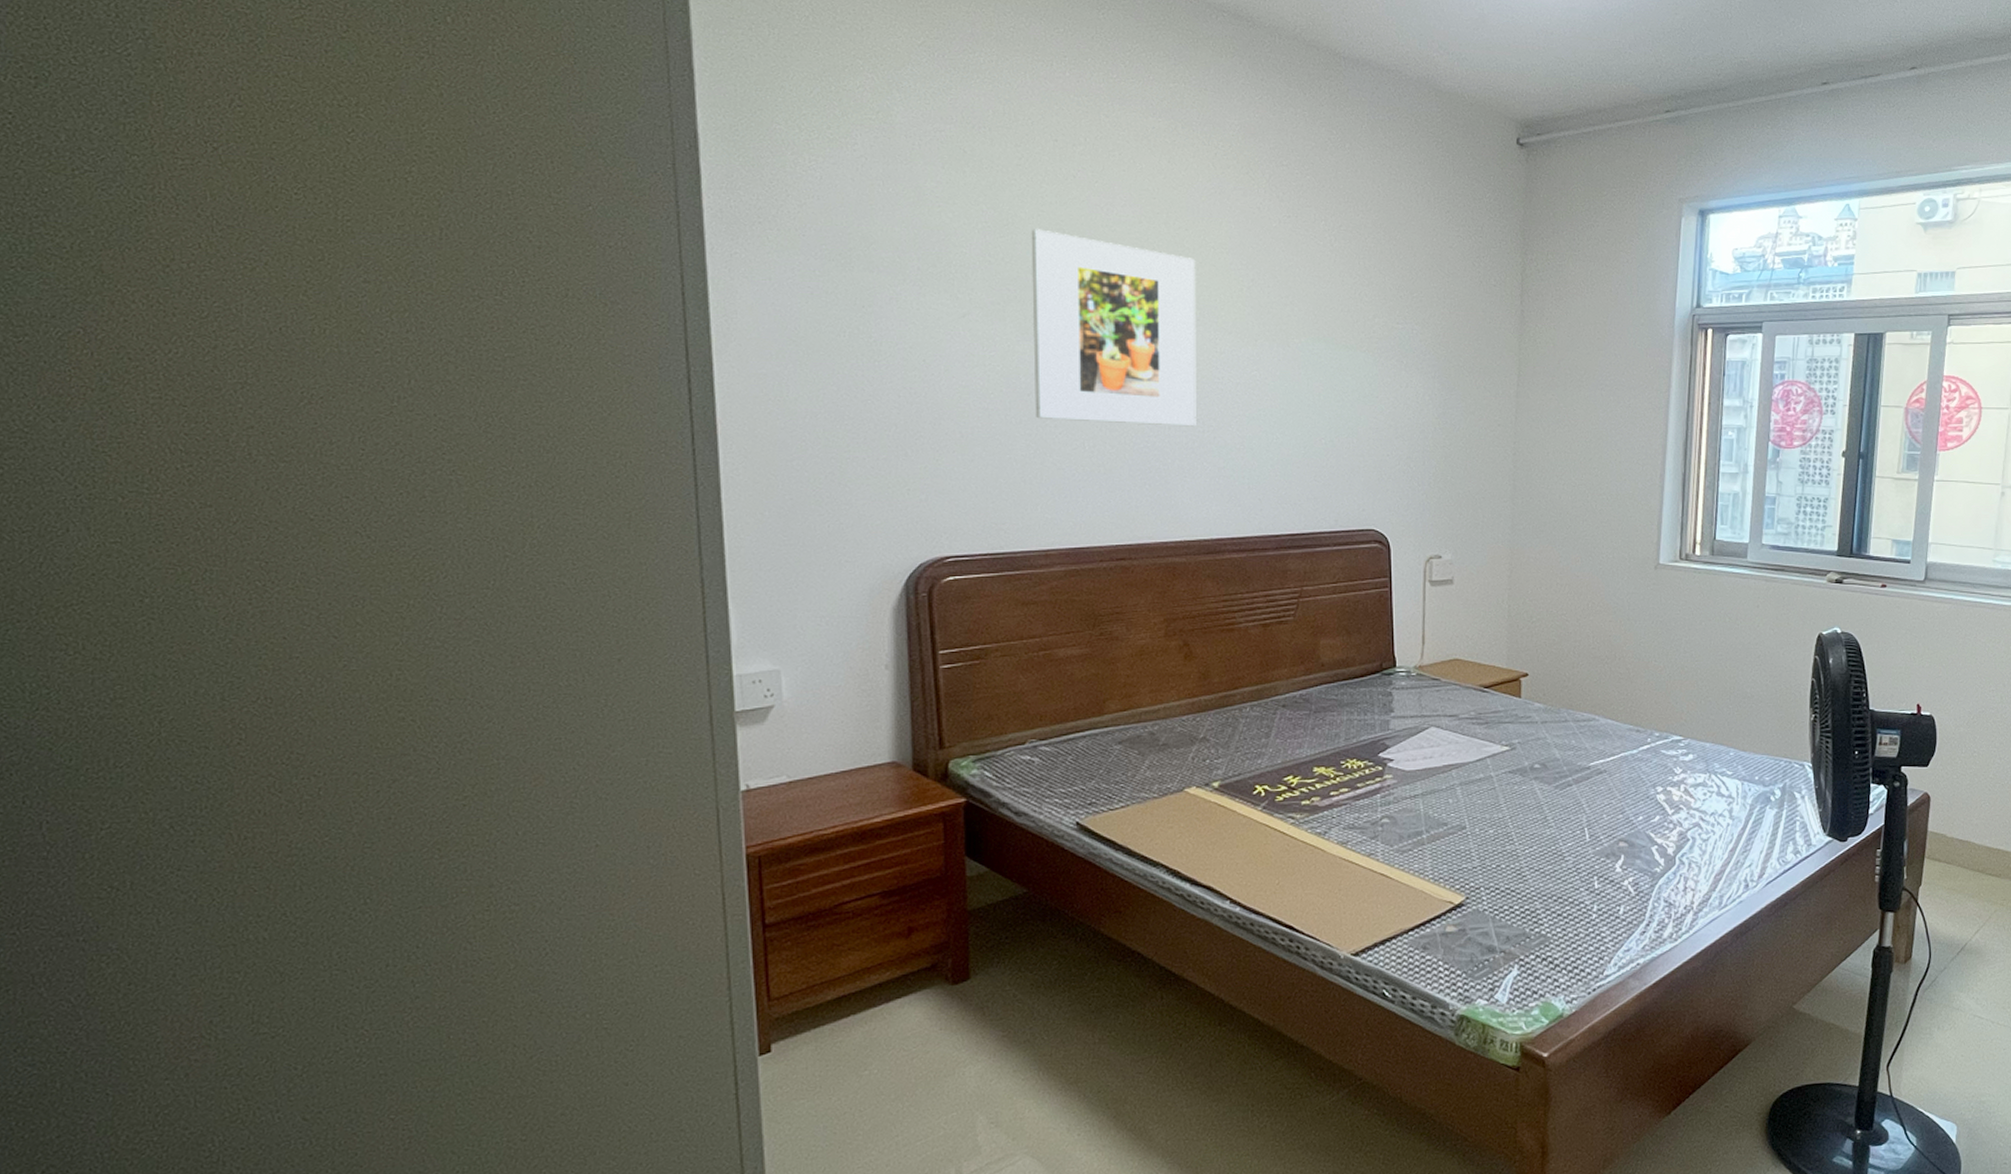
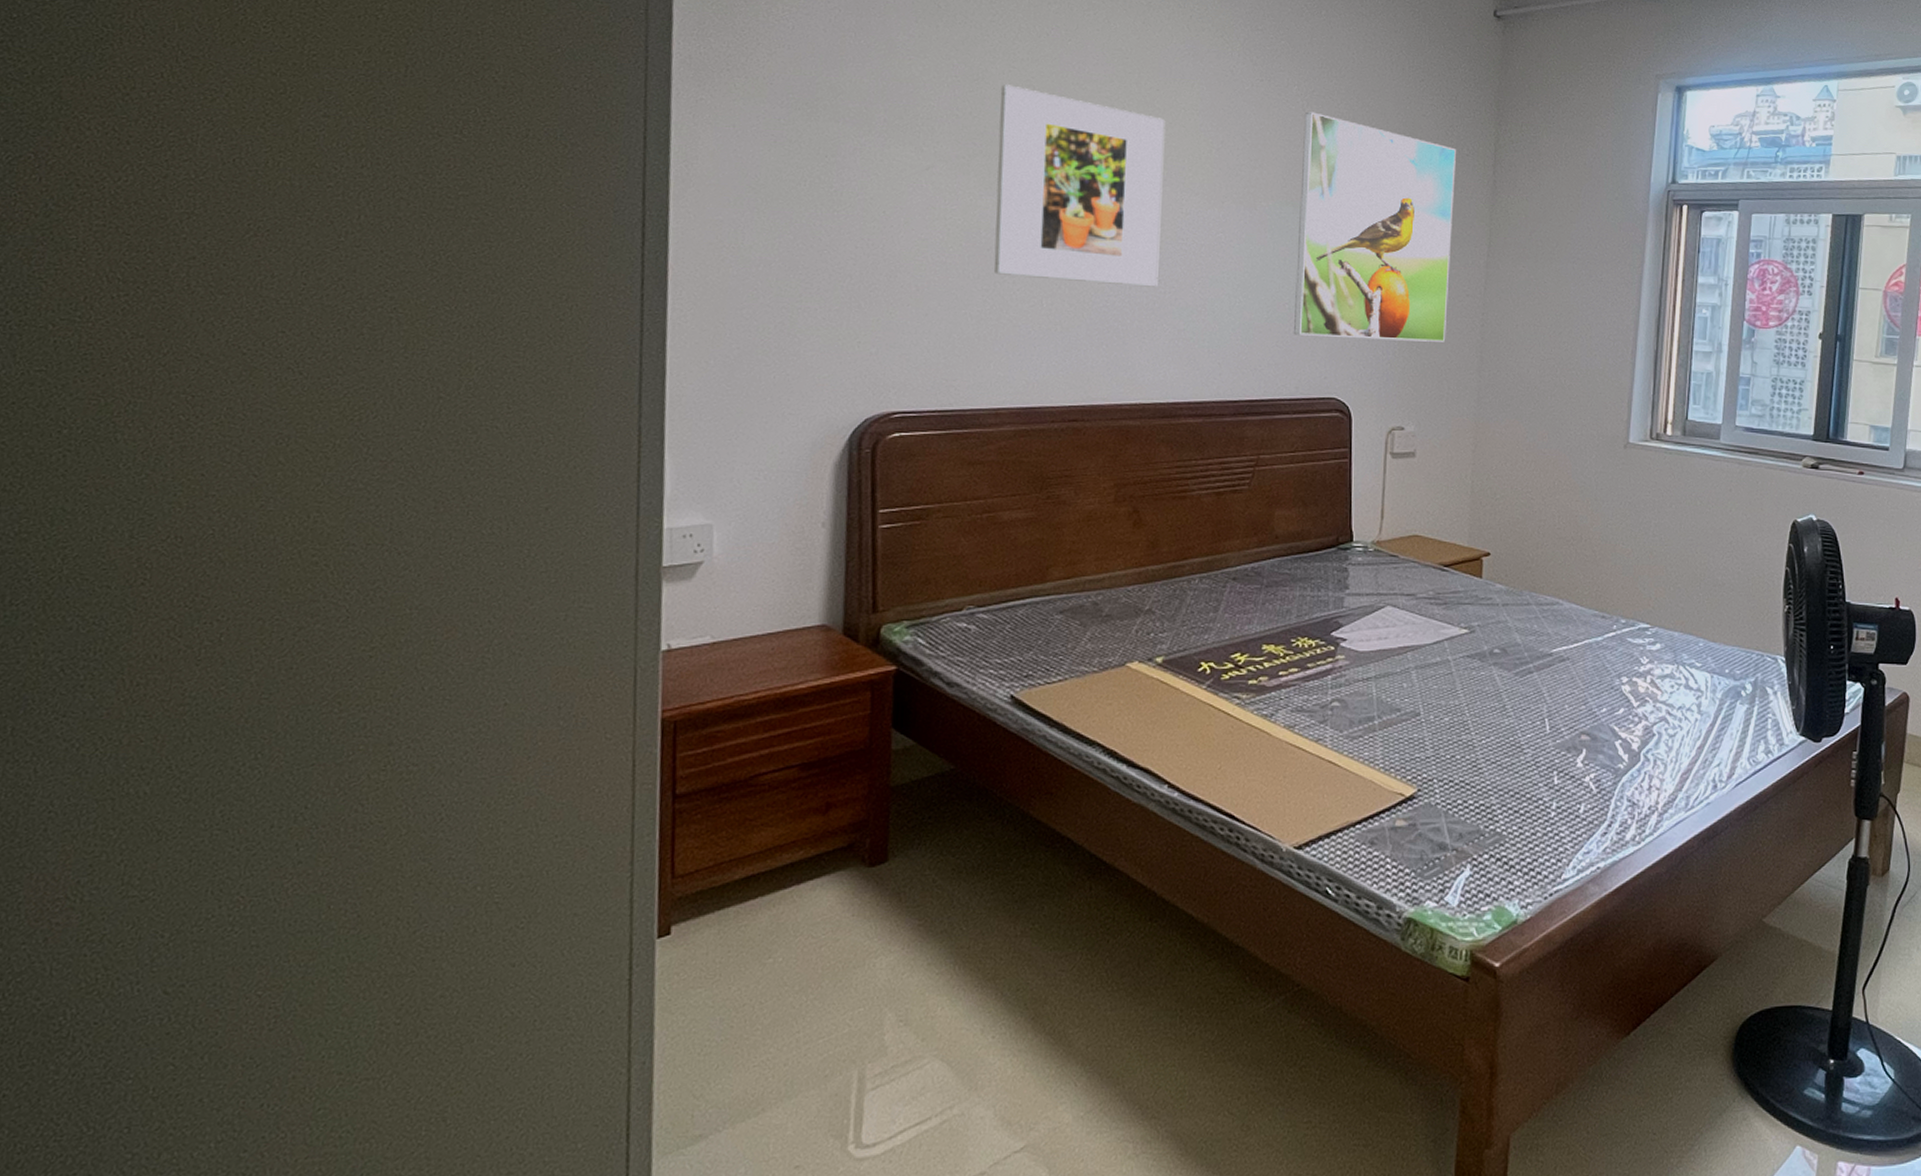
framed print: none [1331,247,1484,472] -> present [1294,112,1456,342]

